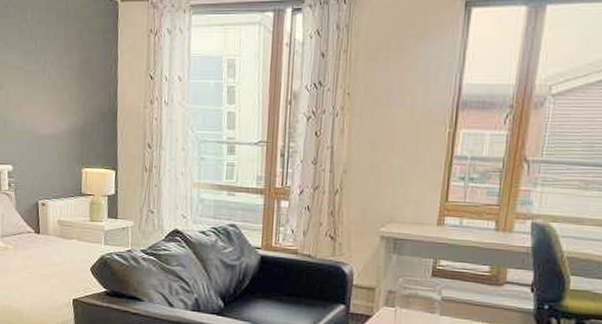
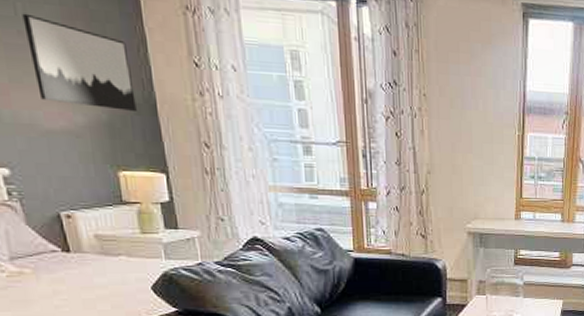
wall art: none [39,47,104,120] -> present [22,13,137,112]

